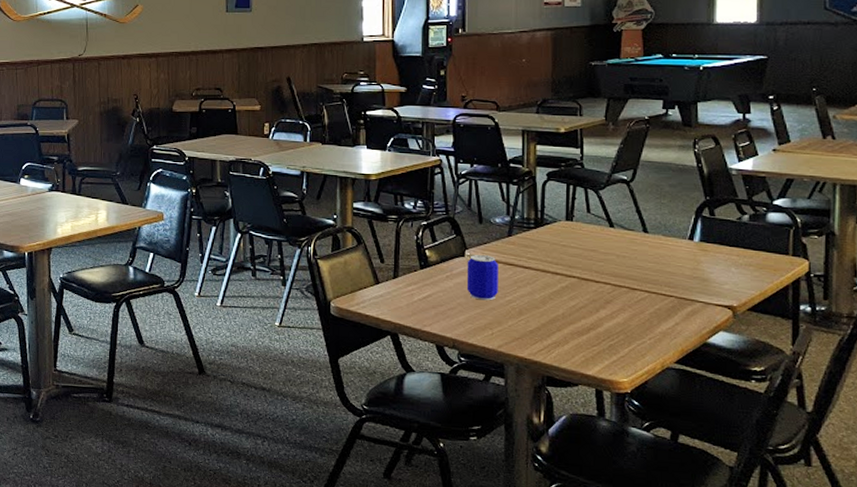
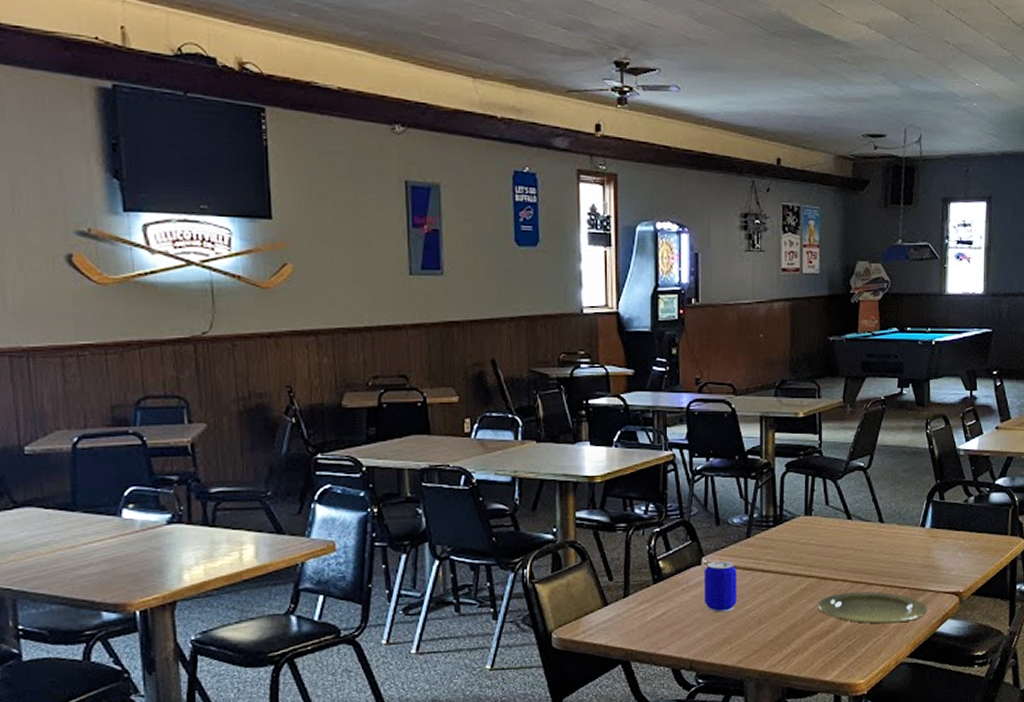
plate: none [579,294,697,329] -> present [818,591,928,624]

